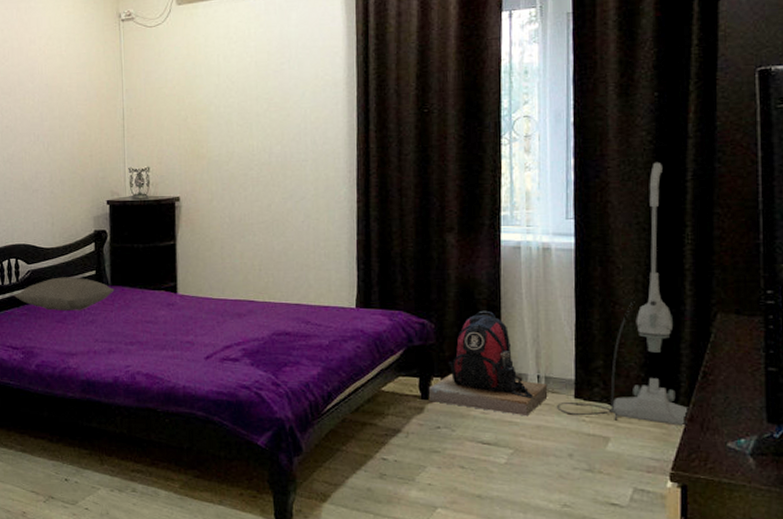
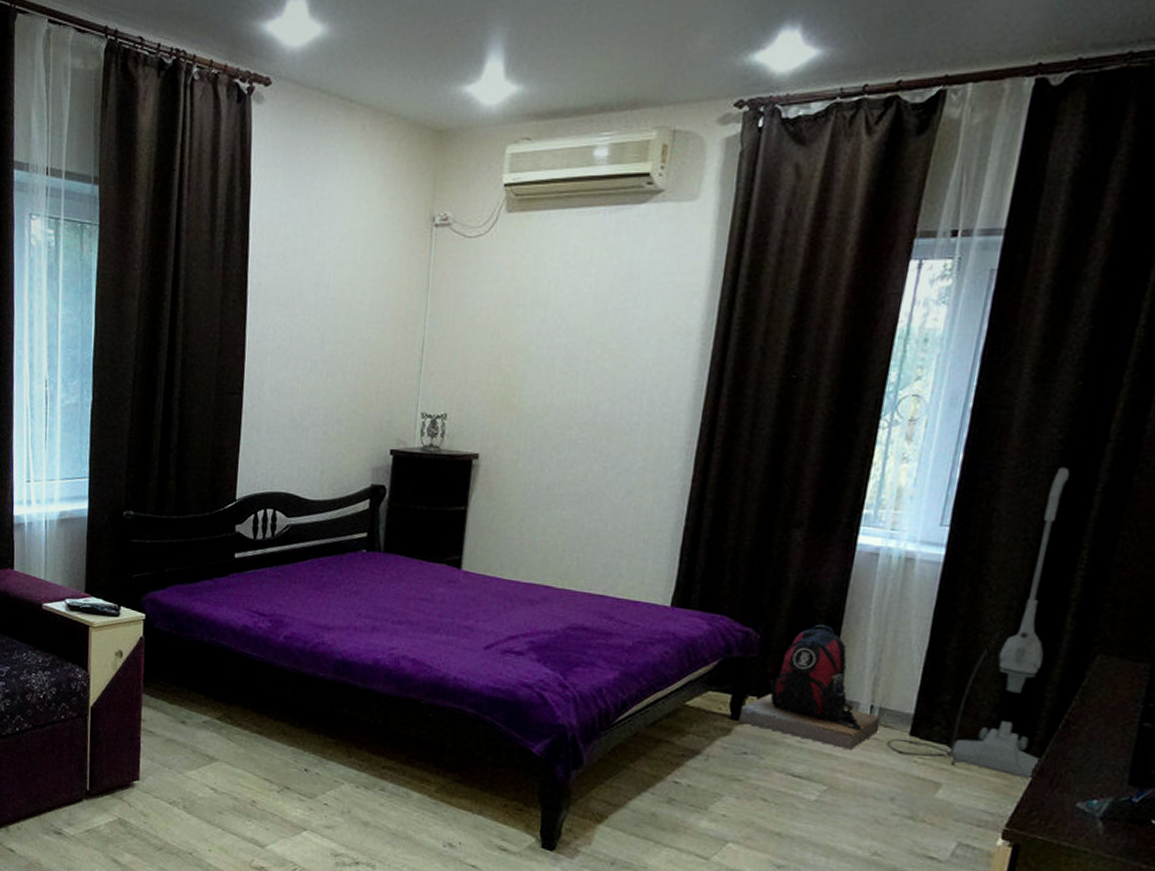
pillow: present [13,277,115,311] -> none [266,536,387,578]

